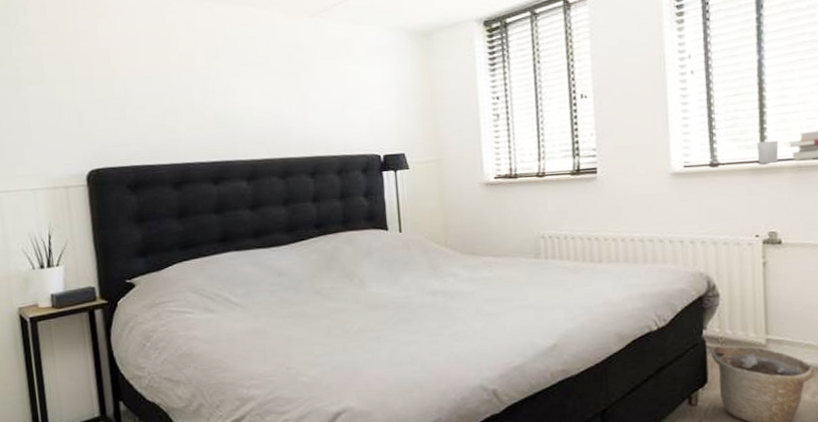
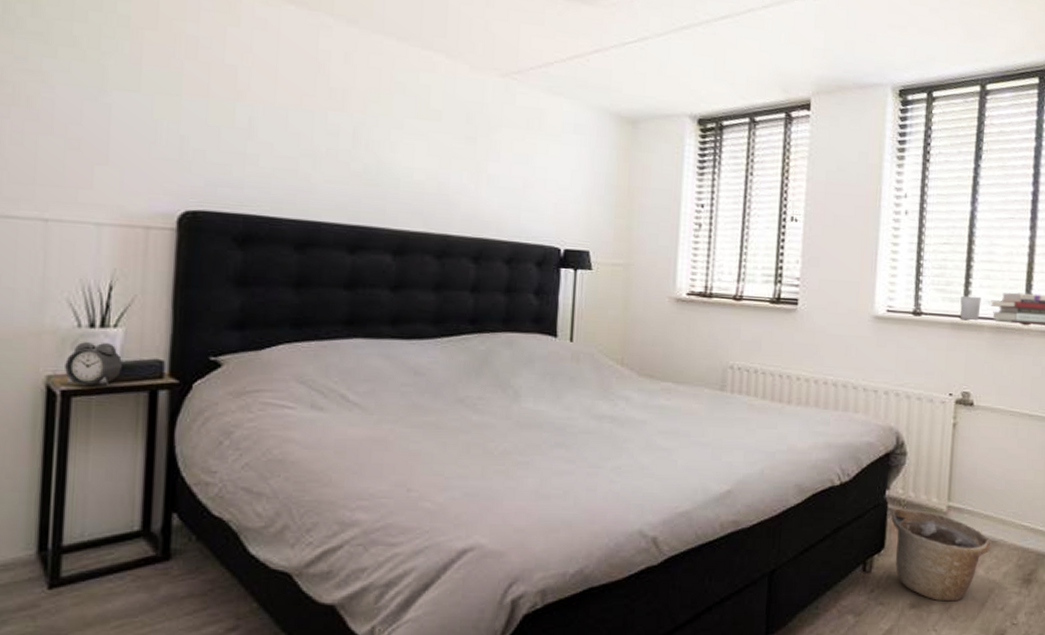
alarm clock: none [28,279,68,314] -> present [63,342,123,387]

